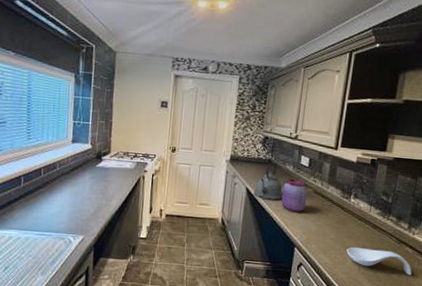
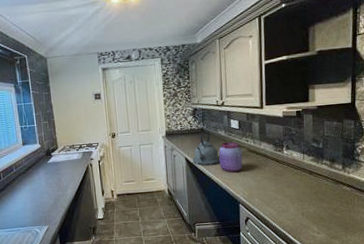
spoon rest: present [346,247,412,276] -> none [288,192,353,212]

